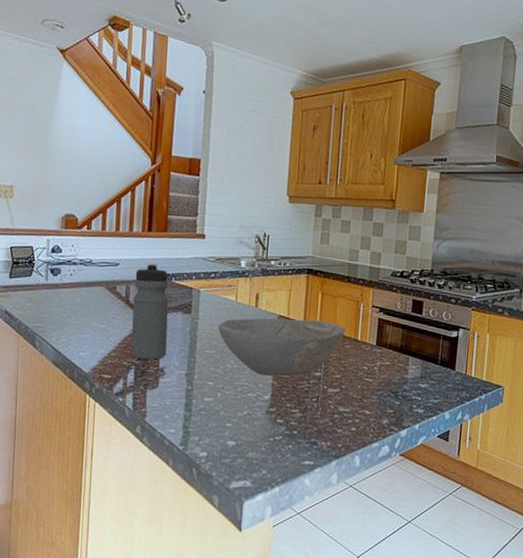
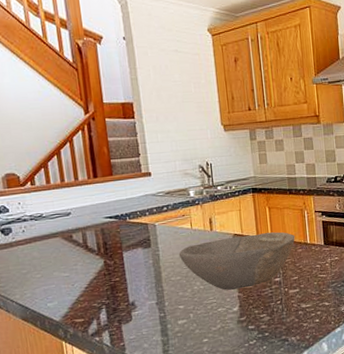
water bottle: present [131,262,169,360] -> none [89,206,135,298]

